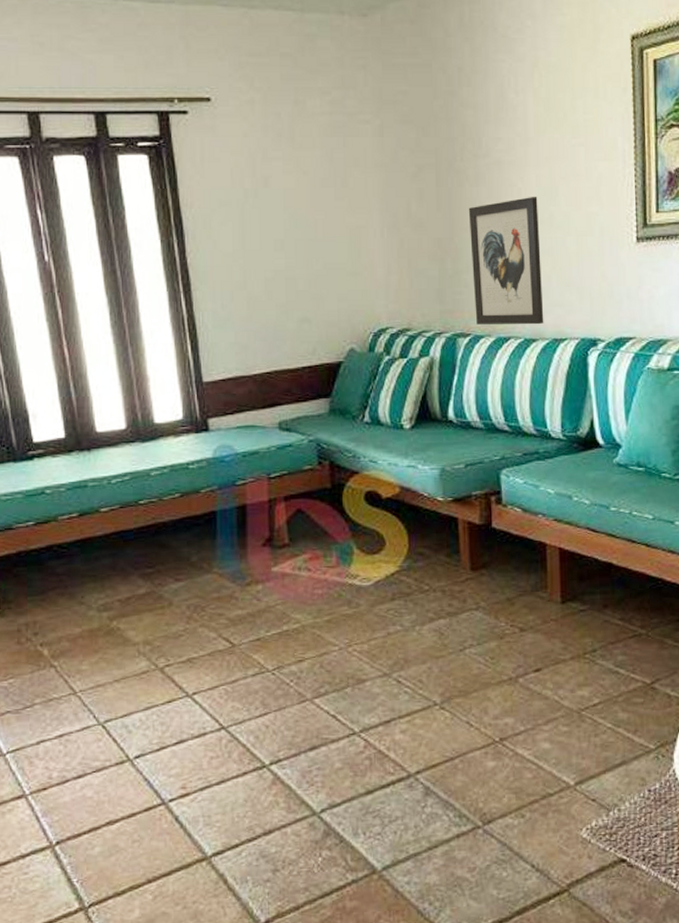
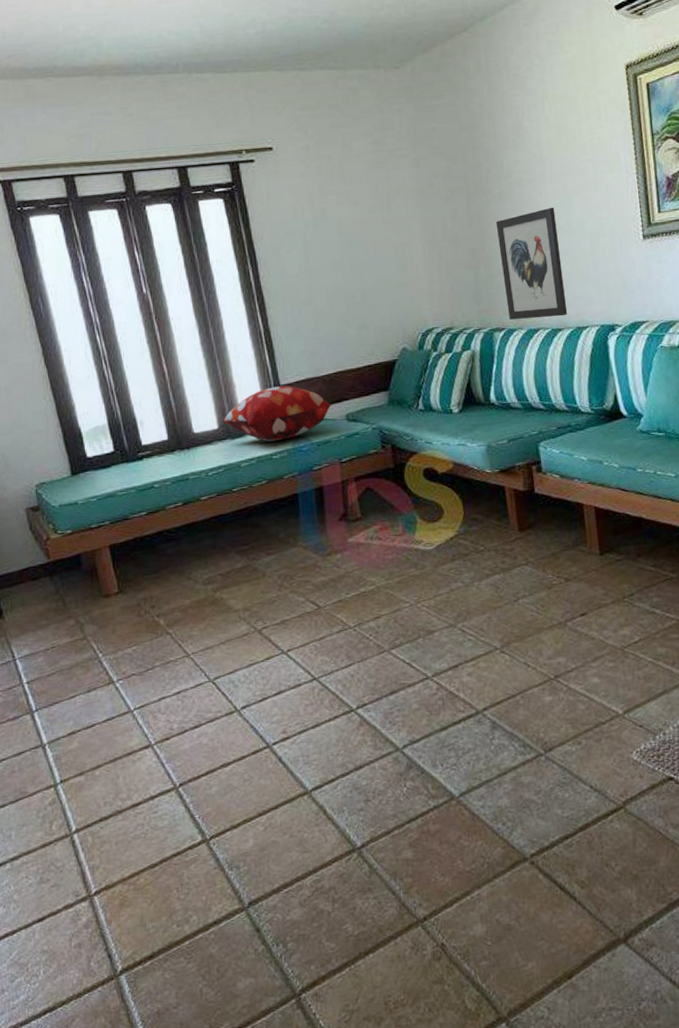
decorative pillow: none [132,384,262,448] -> present [223,386,332,442]

